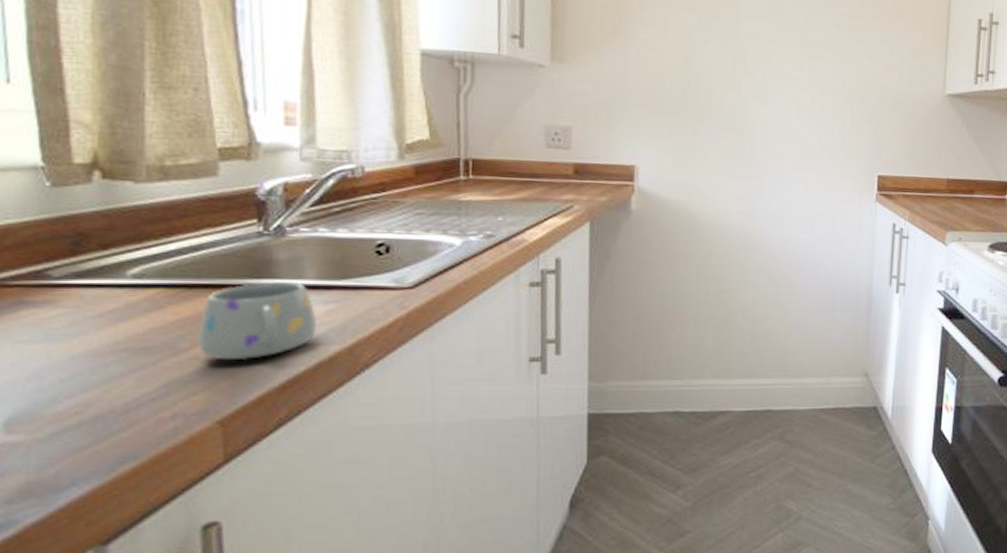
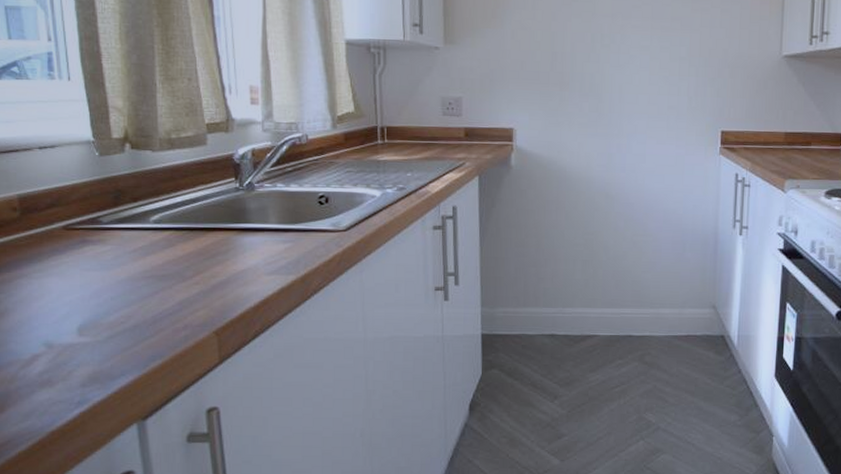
mug: present [197,282,318,361] -> none [198,226,279,286]

